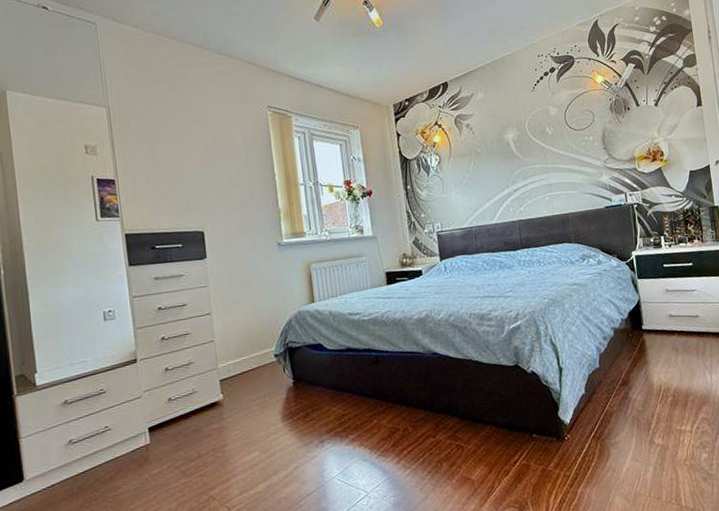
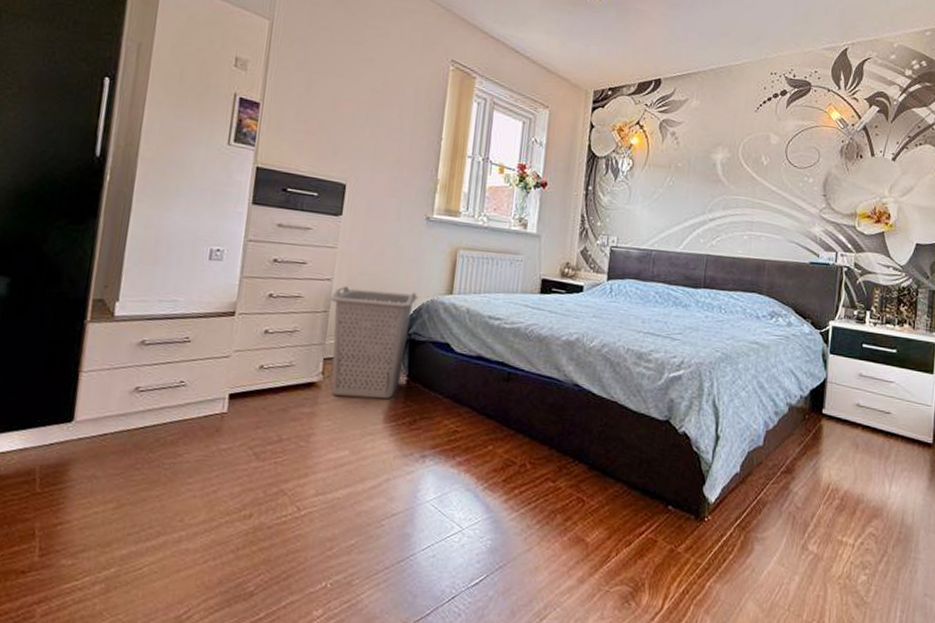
laundry basket: none [213,307,288,409] -> present [330,286,418,400]

